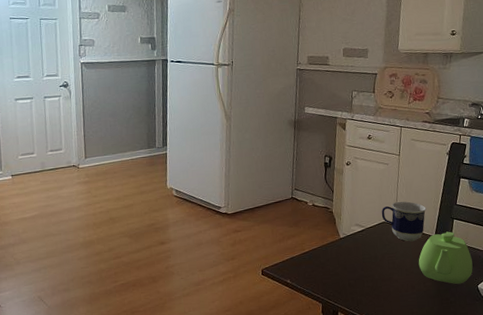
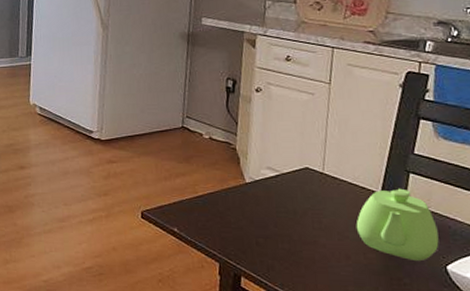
cup: present [381,201,427,241] -> none [303,143,369,196]

